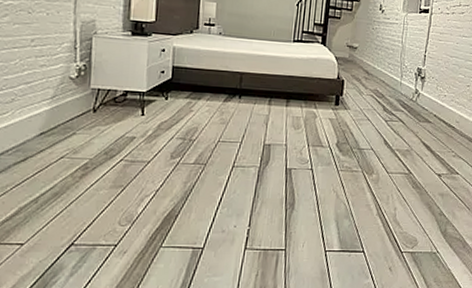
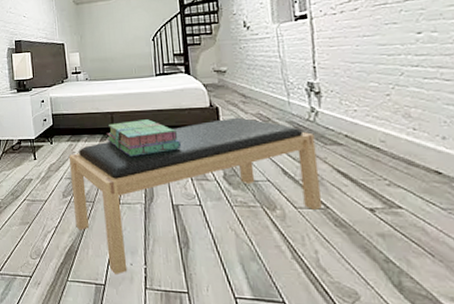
bench: none [181,91,413,238] -> present [69,117,322,276]
stack of books: none [232,83,306,121] -> present [107,119,182,157]

